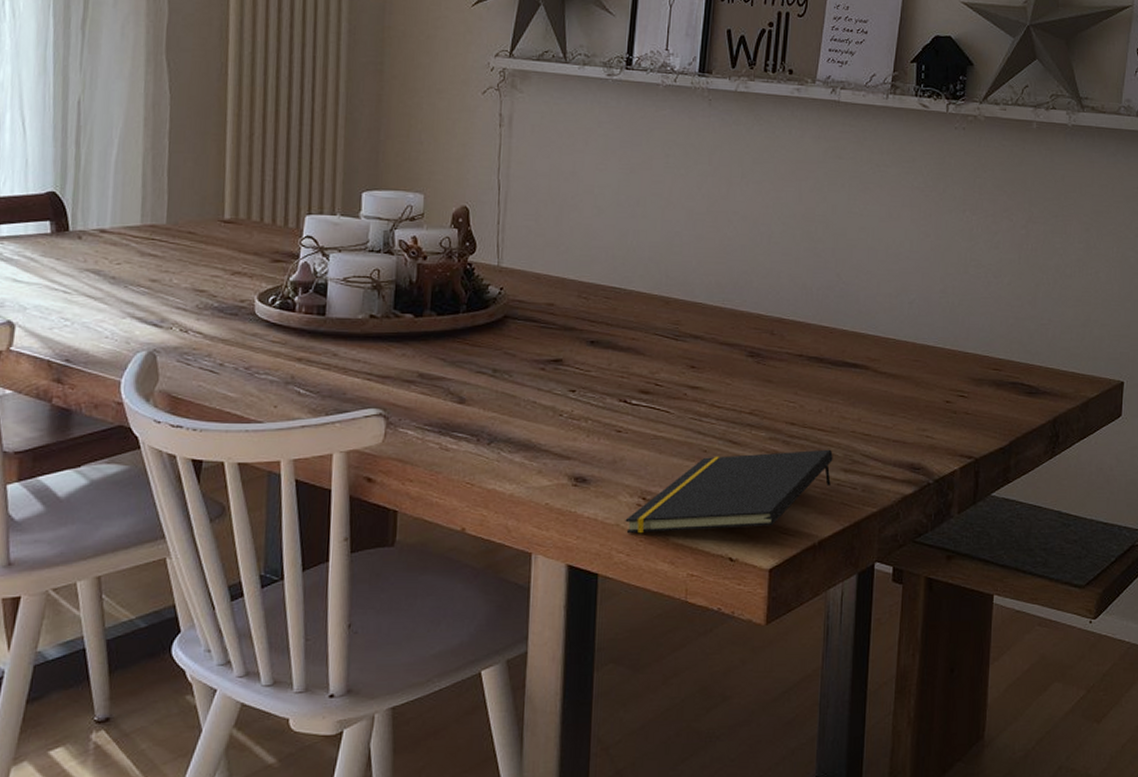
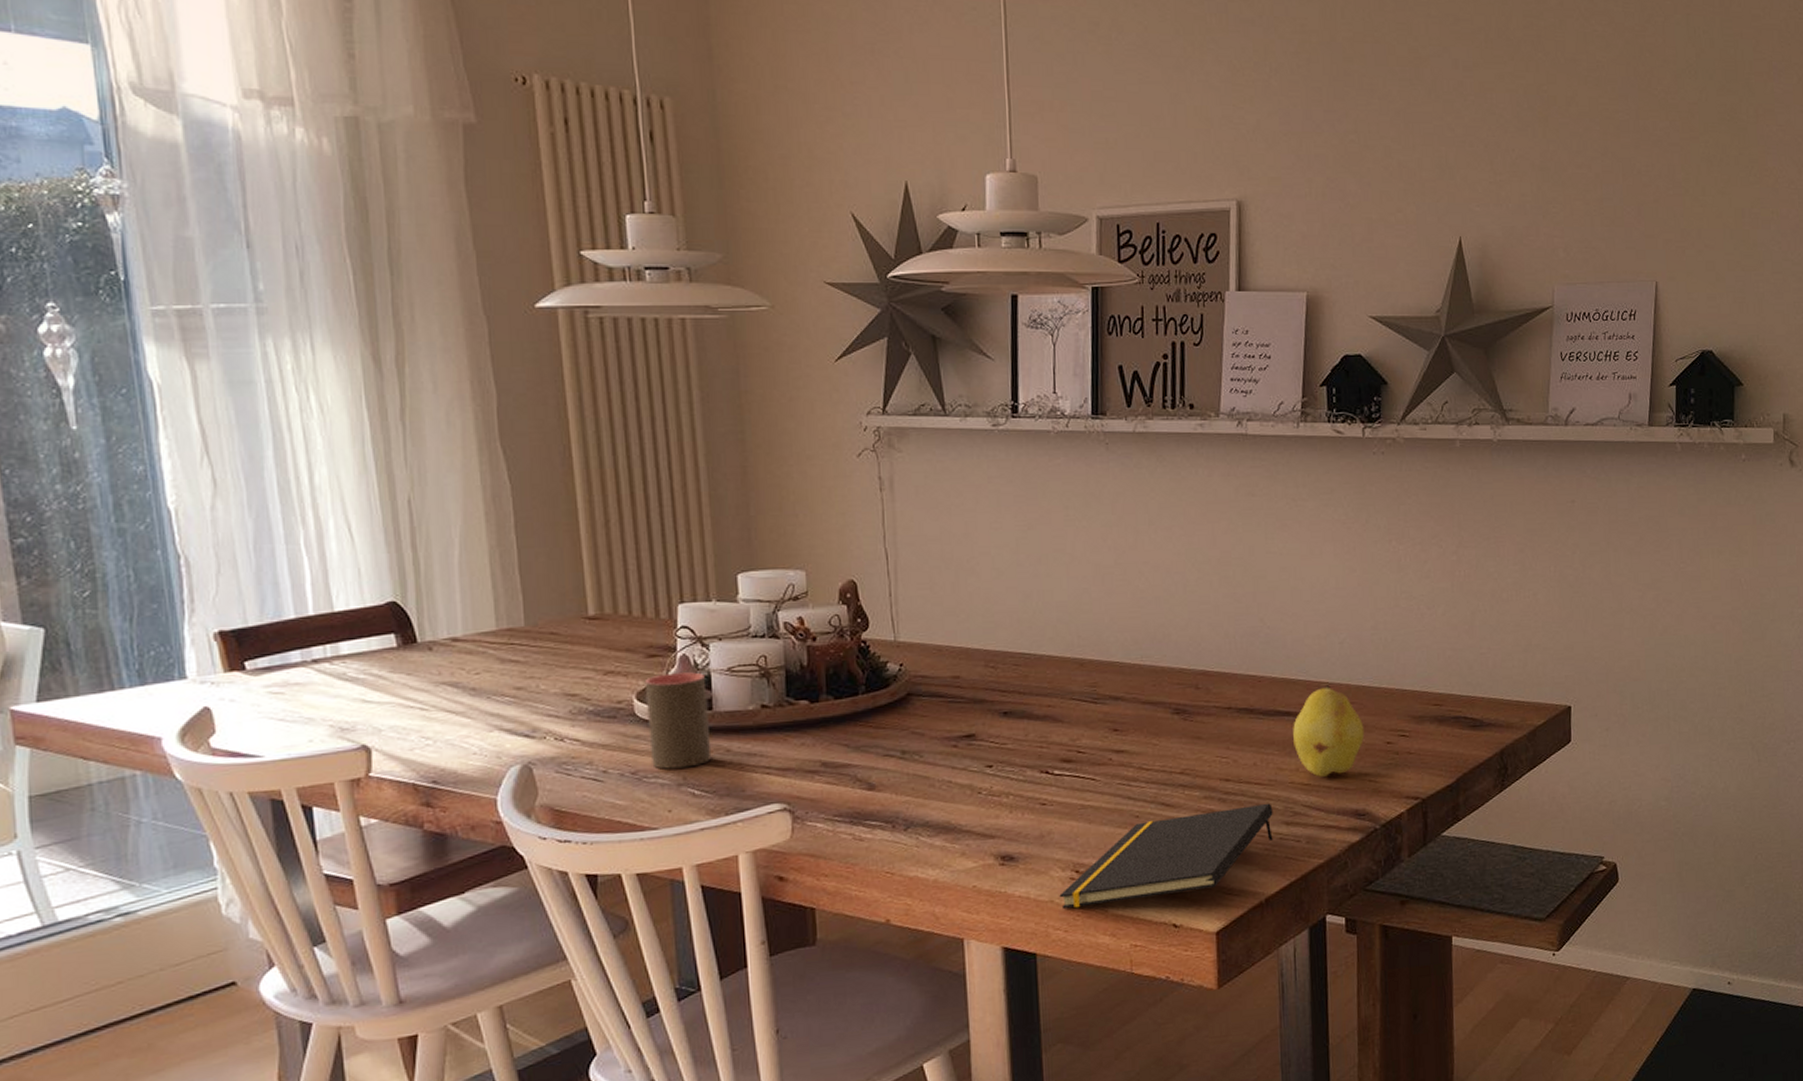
cup: none [264,278,322,368] -> present [644,672,712,769]
fruit: none [858,342,926,429] -> present [1293,685,1365,777]

